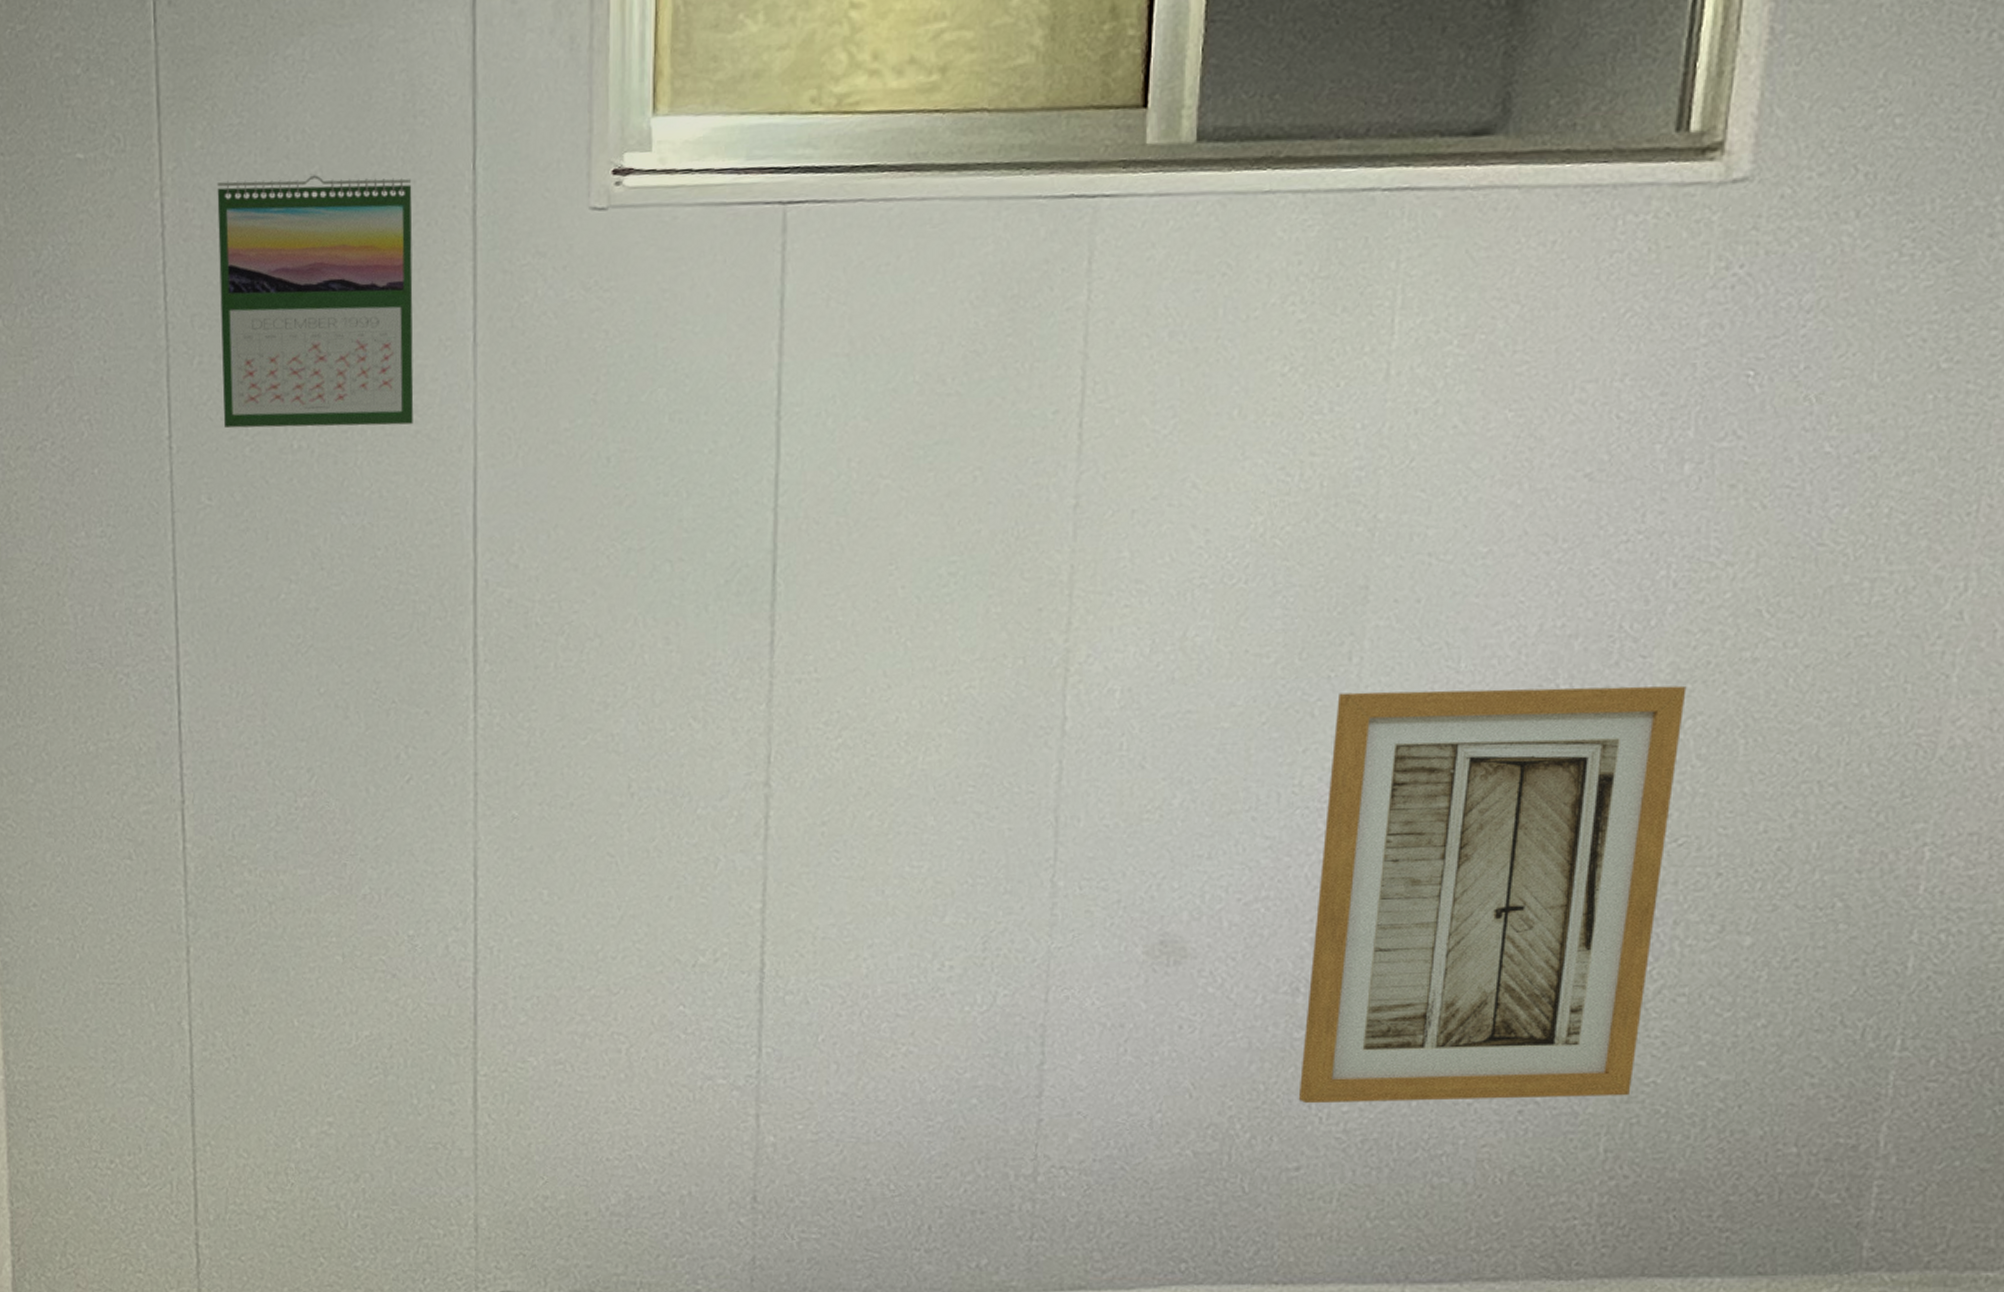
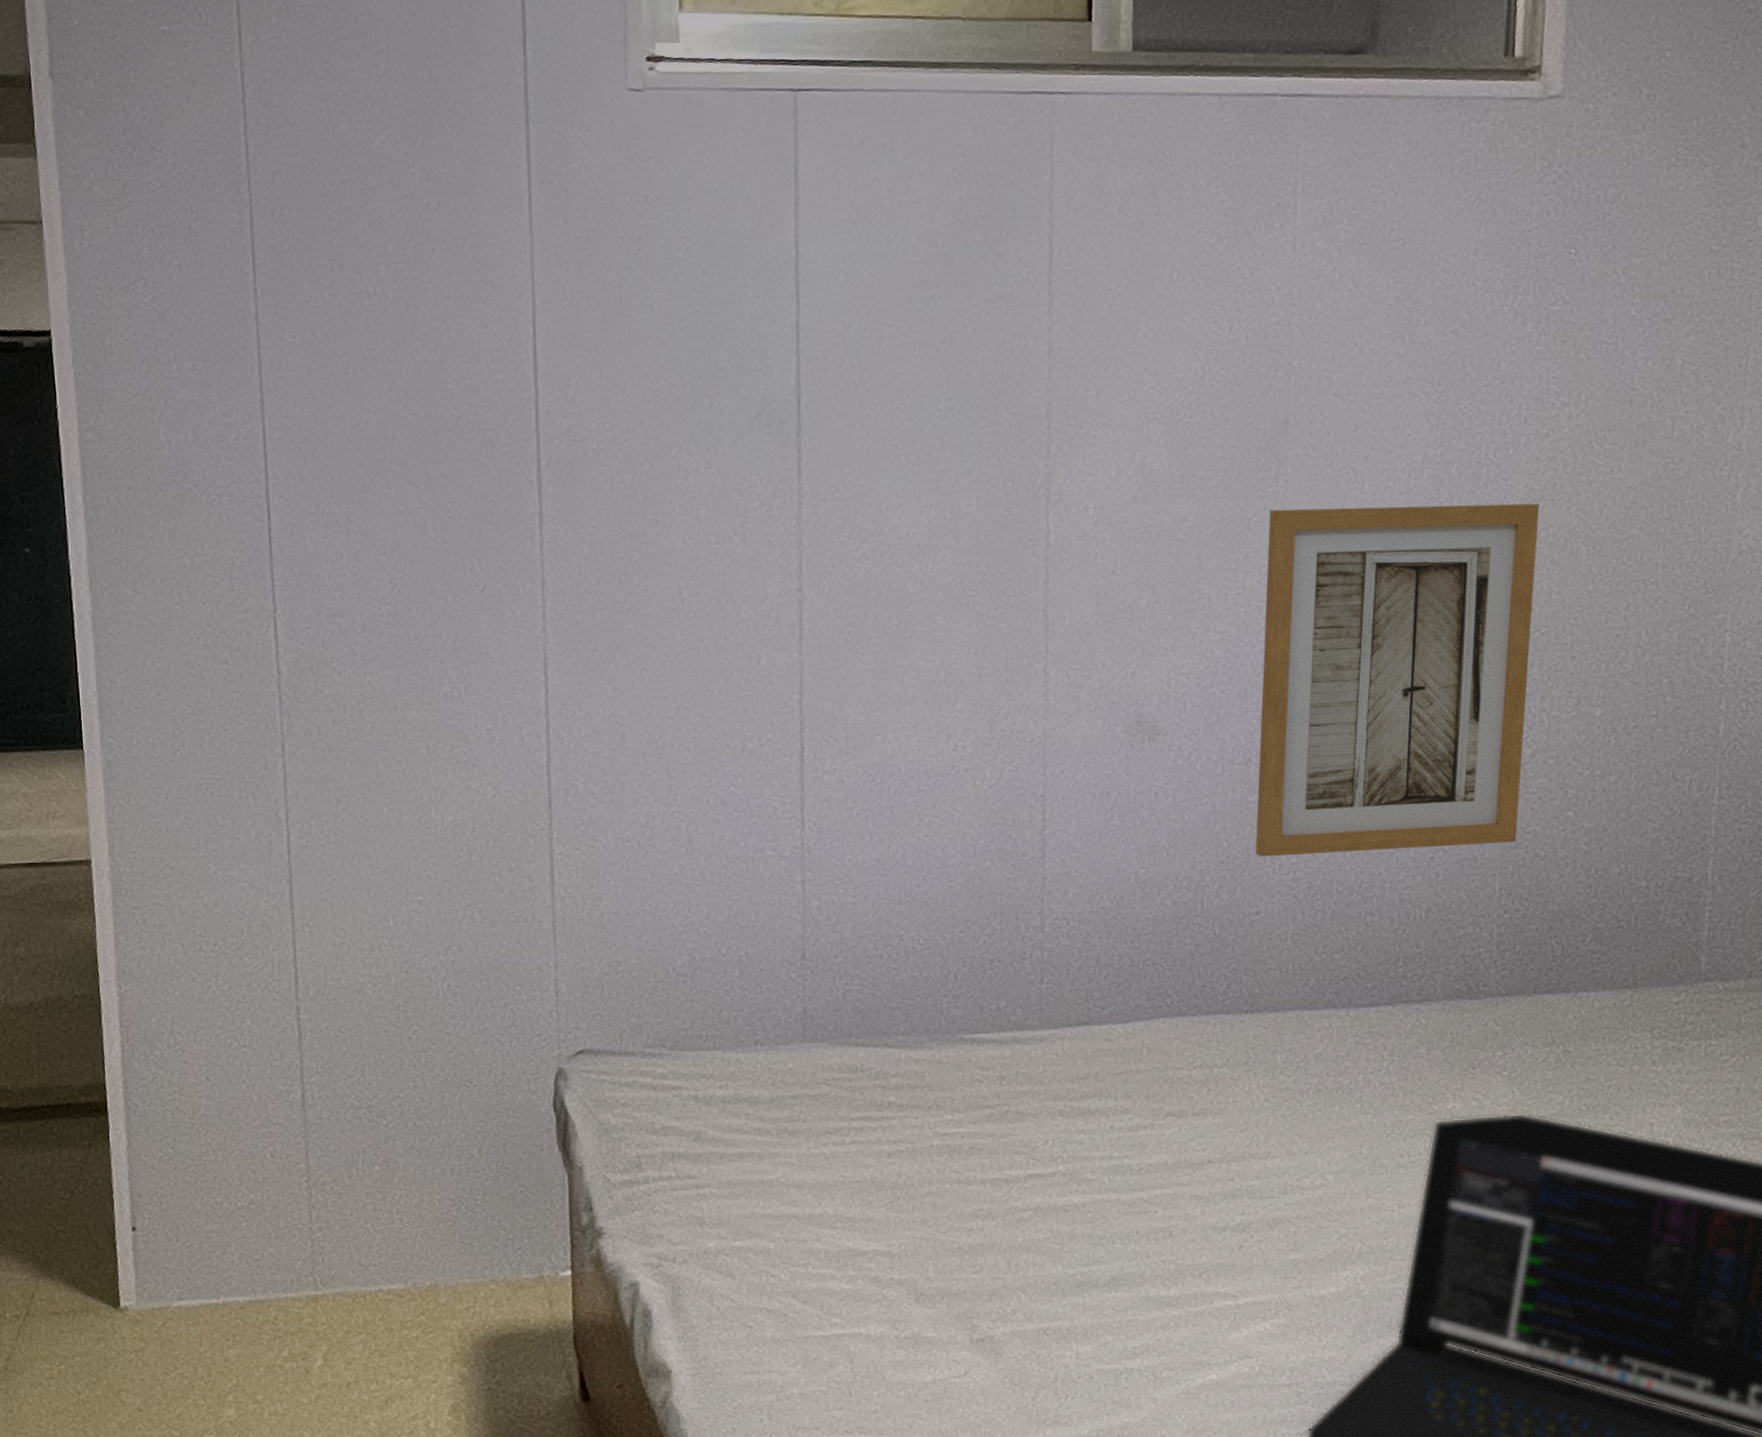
calendar: present [217,175,414,429] -> none [292,52,477,274]

